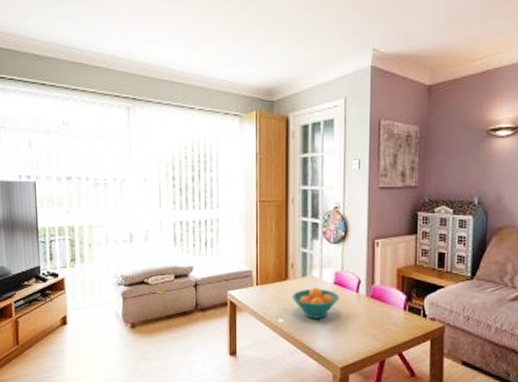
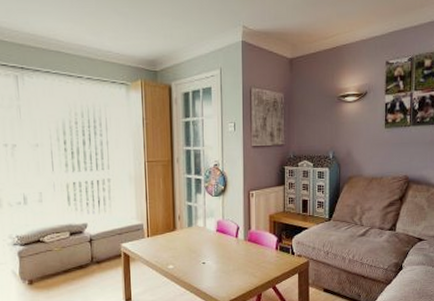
fruit bowl: present [291,287,339,319] -> none [179,235,221,263]

